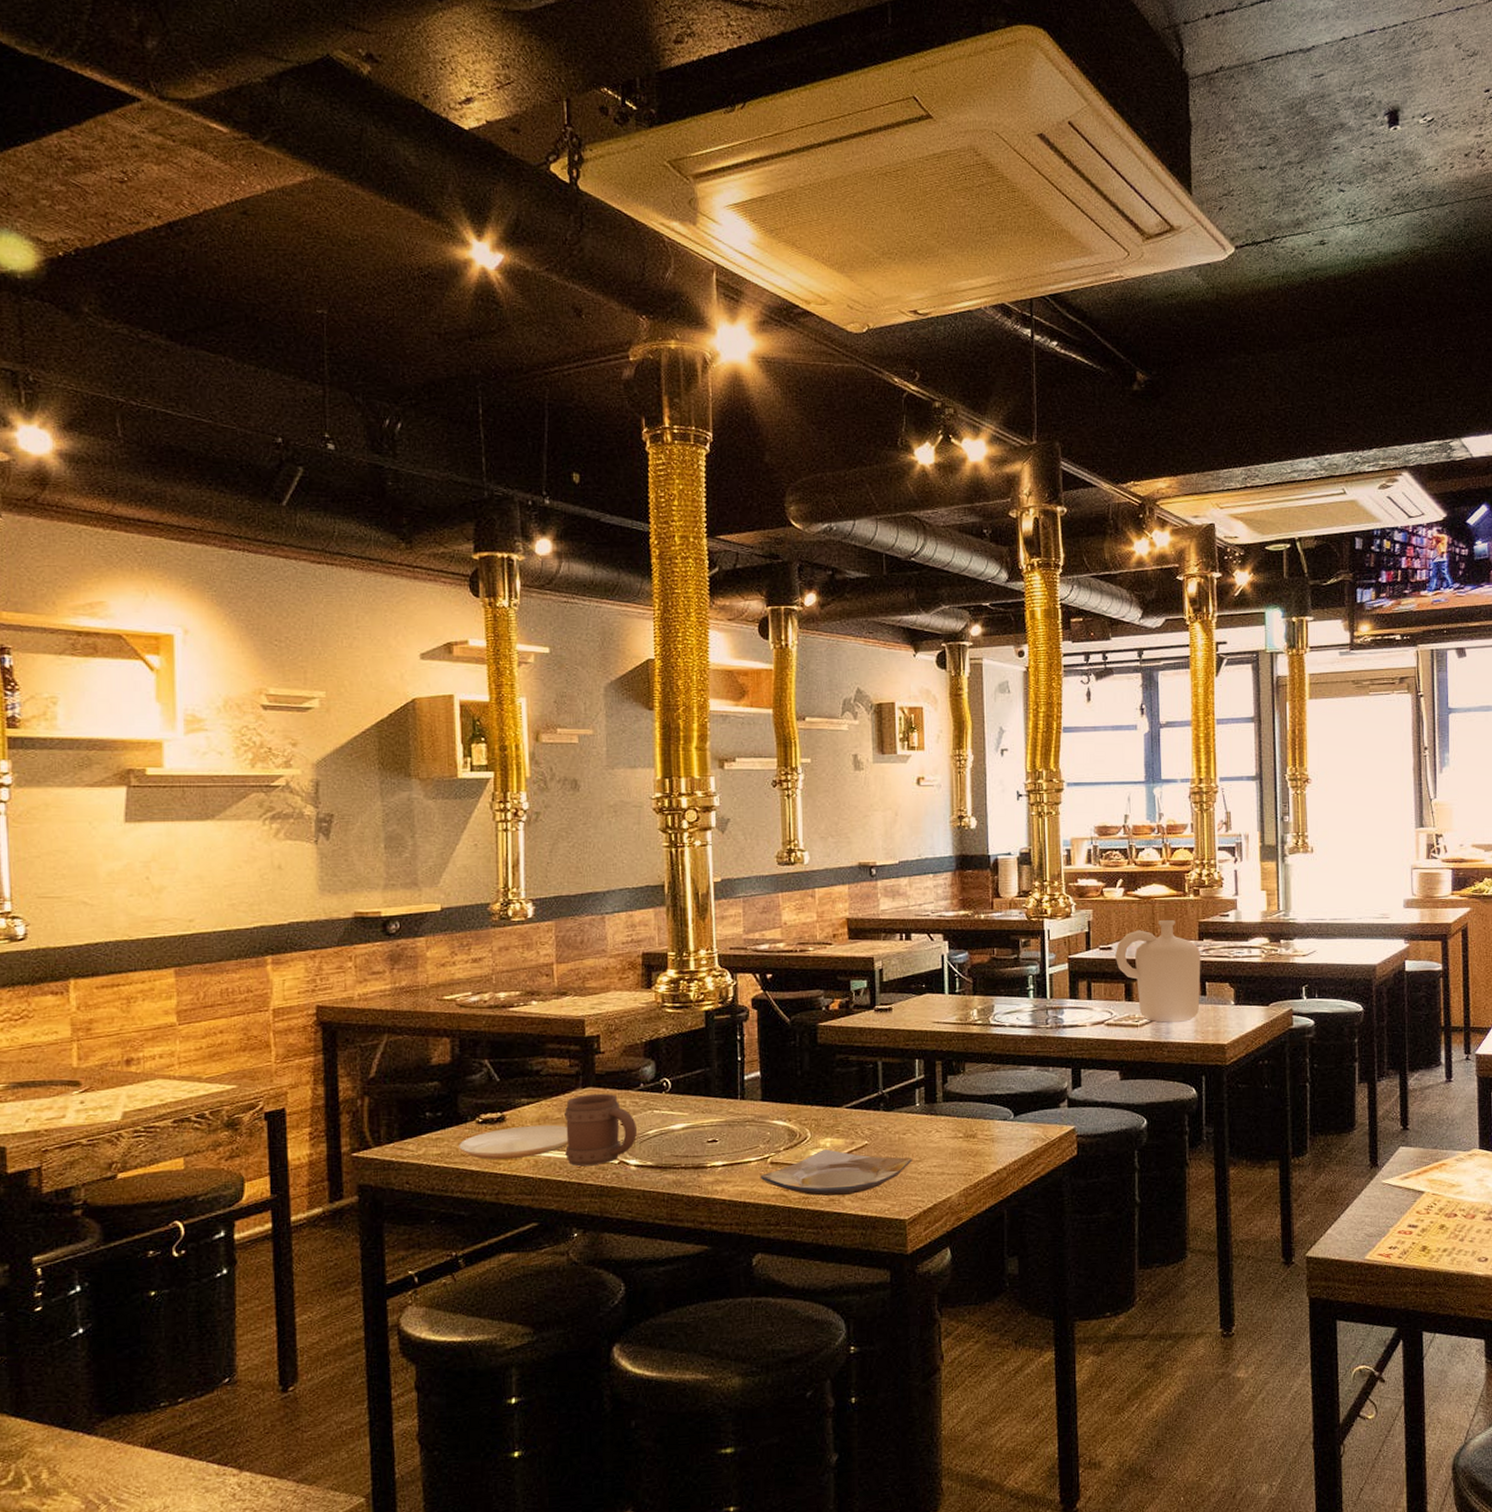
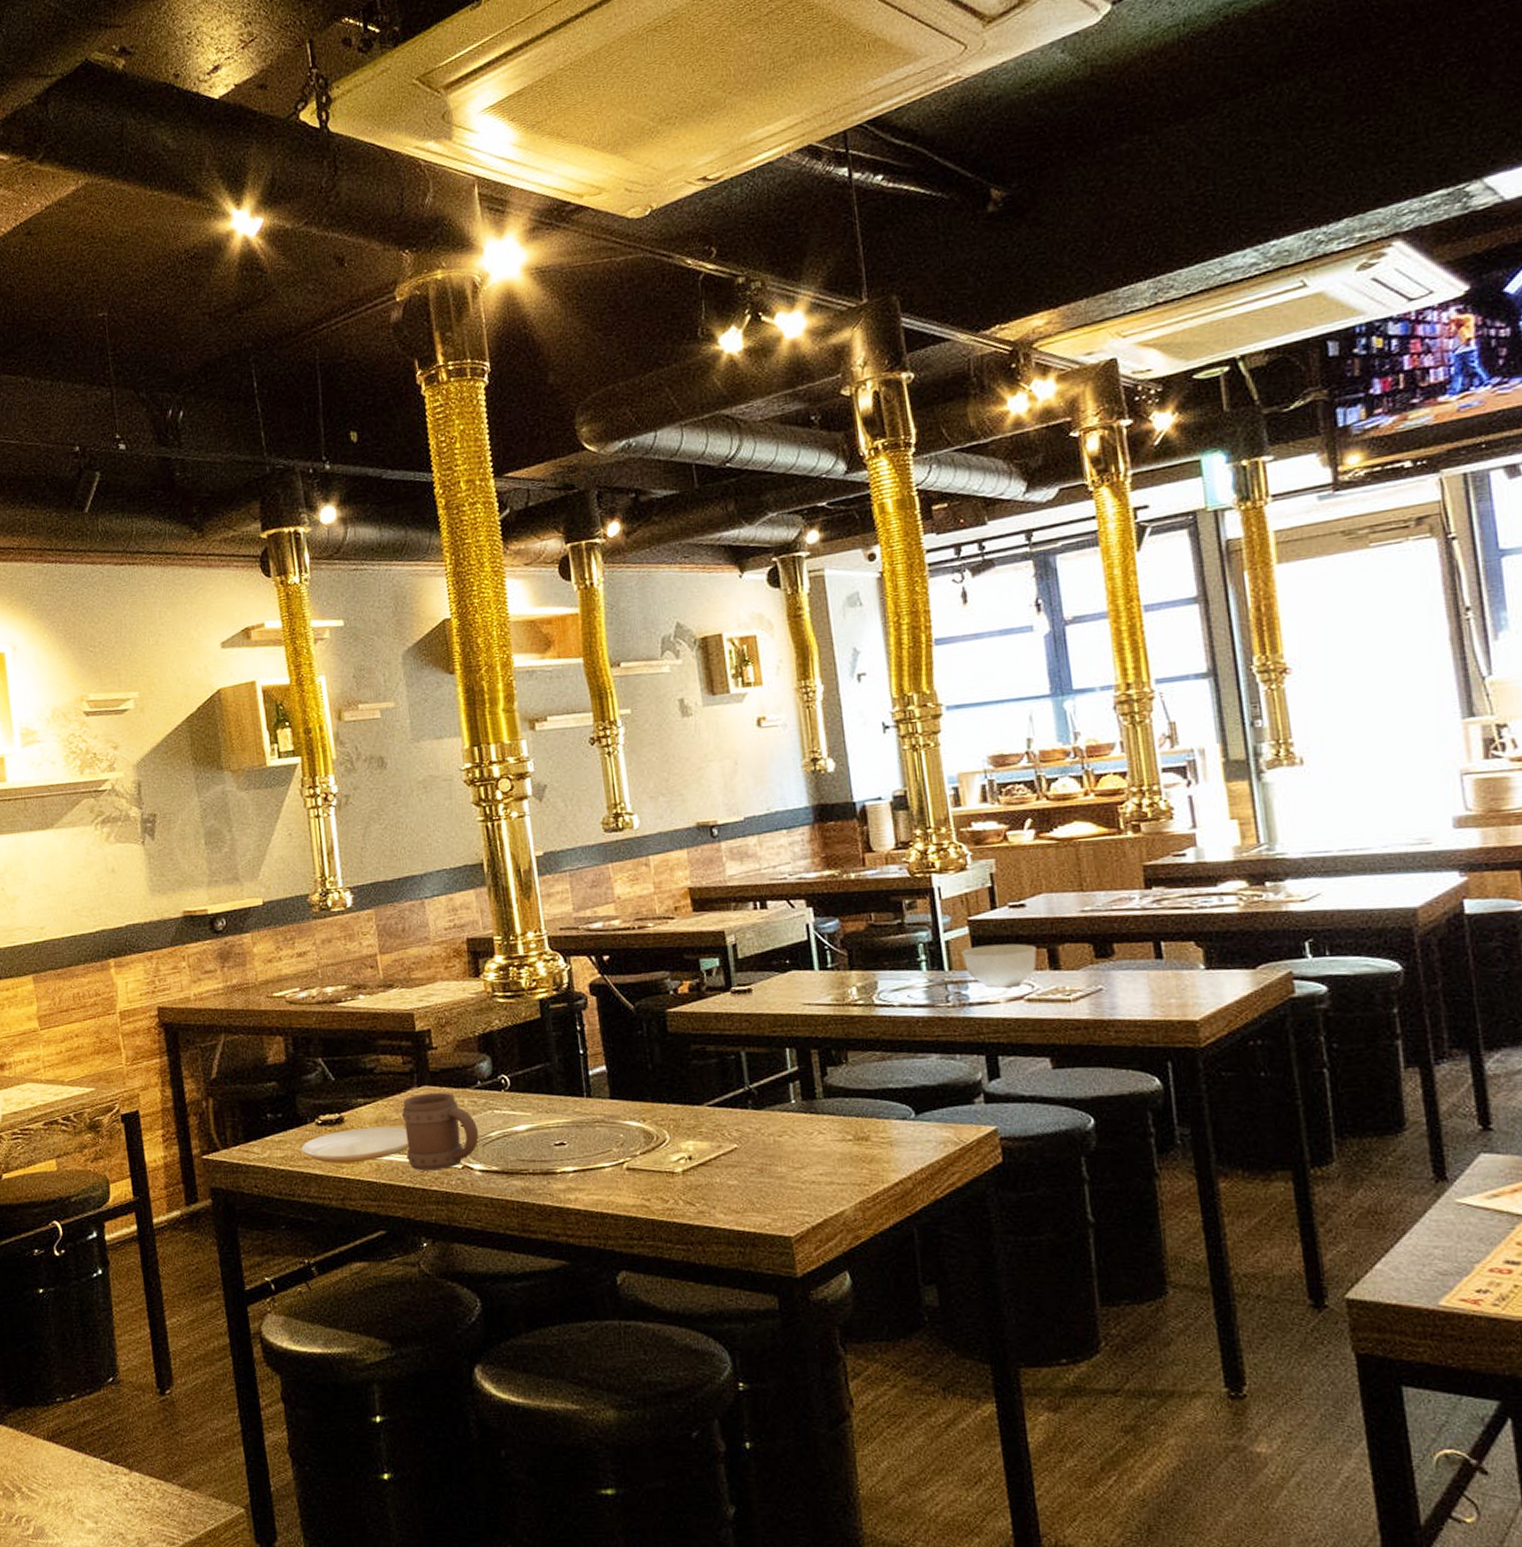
plate: present [760,1149,912,1196] -> none [616,1153,793,1208]
bowl: none [1061,978,1117,1014] -> present [961,943,1037,989]
water jug: present [1114,920,1201,1024] -> none [1030,865,1155,997]

